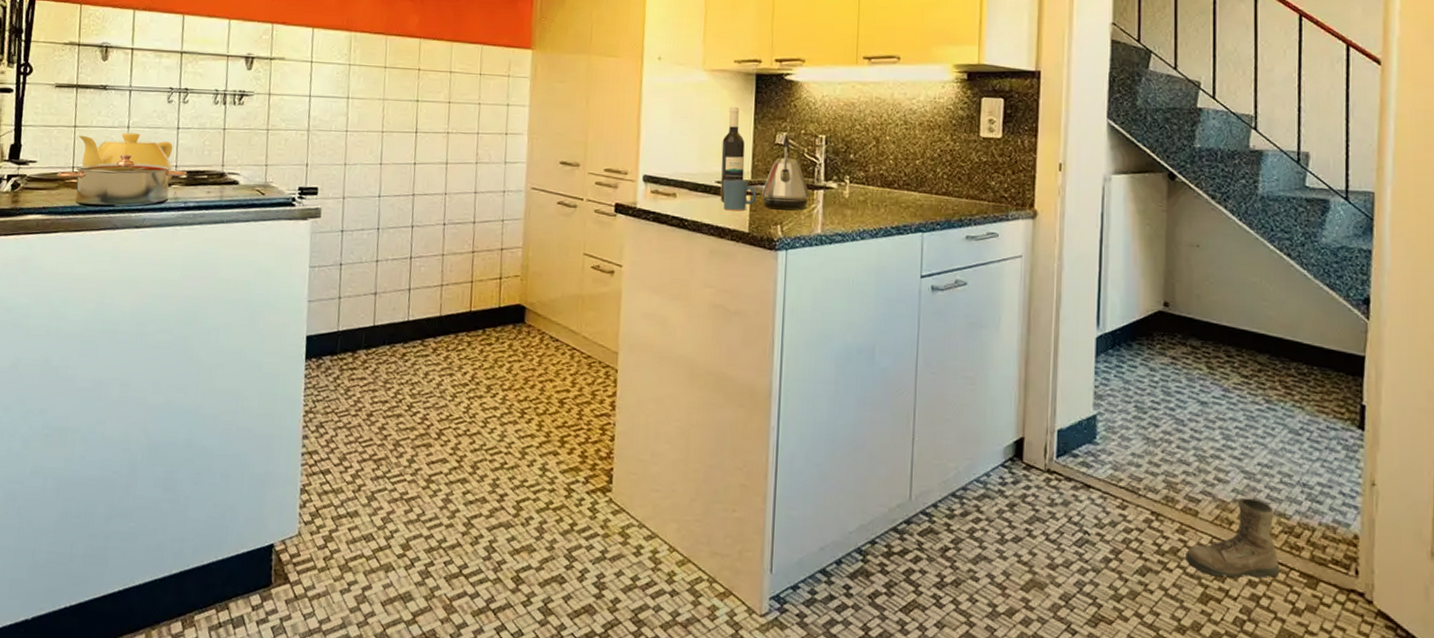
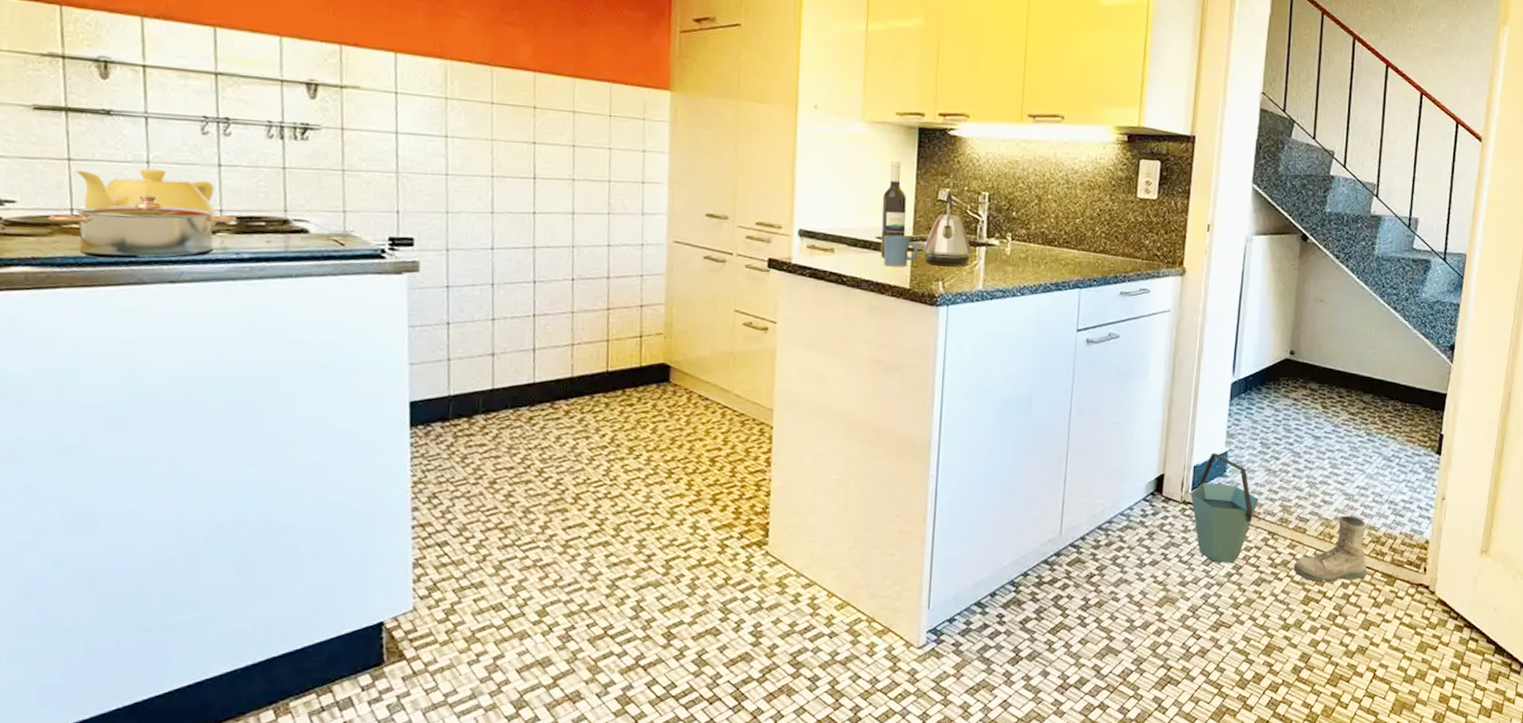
bucket: none [1056,415,1137,547] -> present [1191,452,1259,563]

